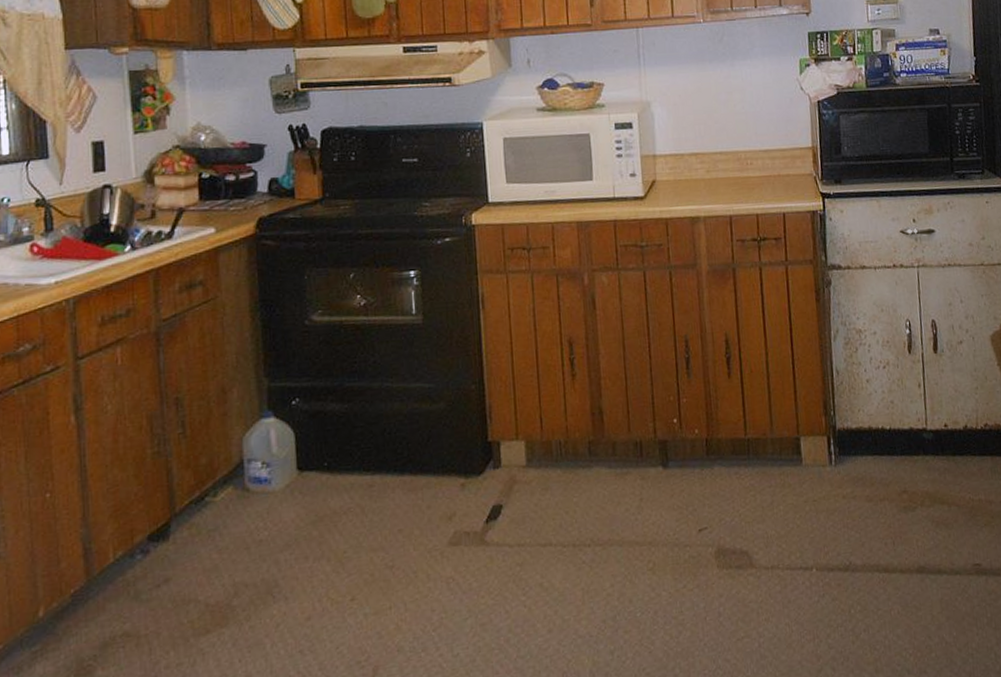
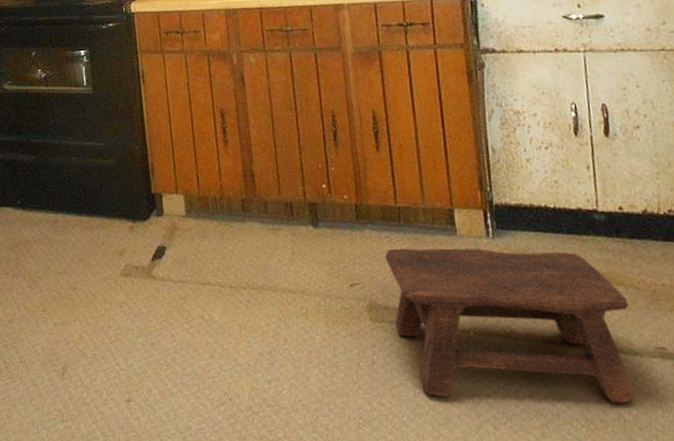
stool: none [734,474,954,645] -> present [385,248,634,403]

